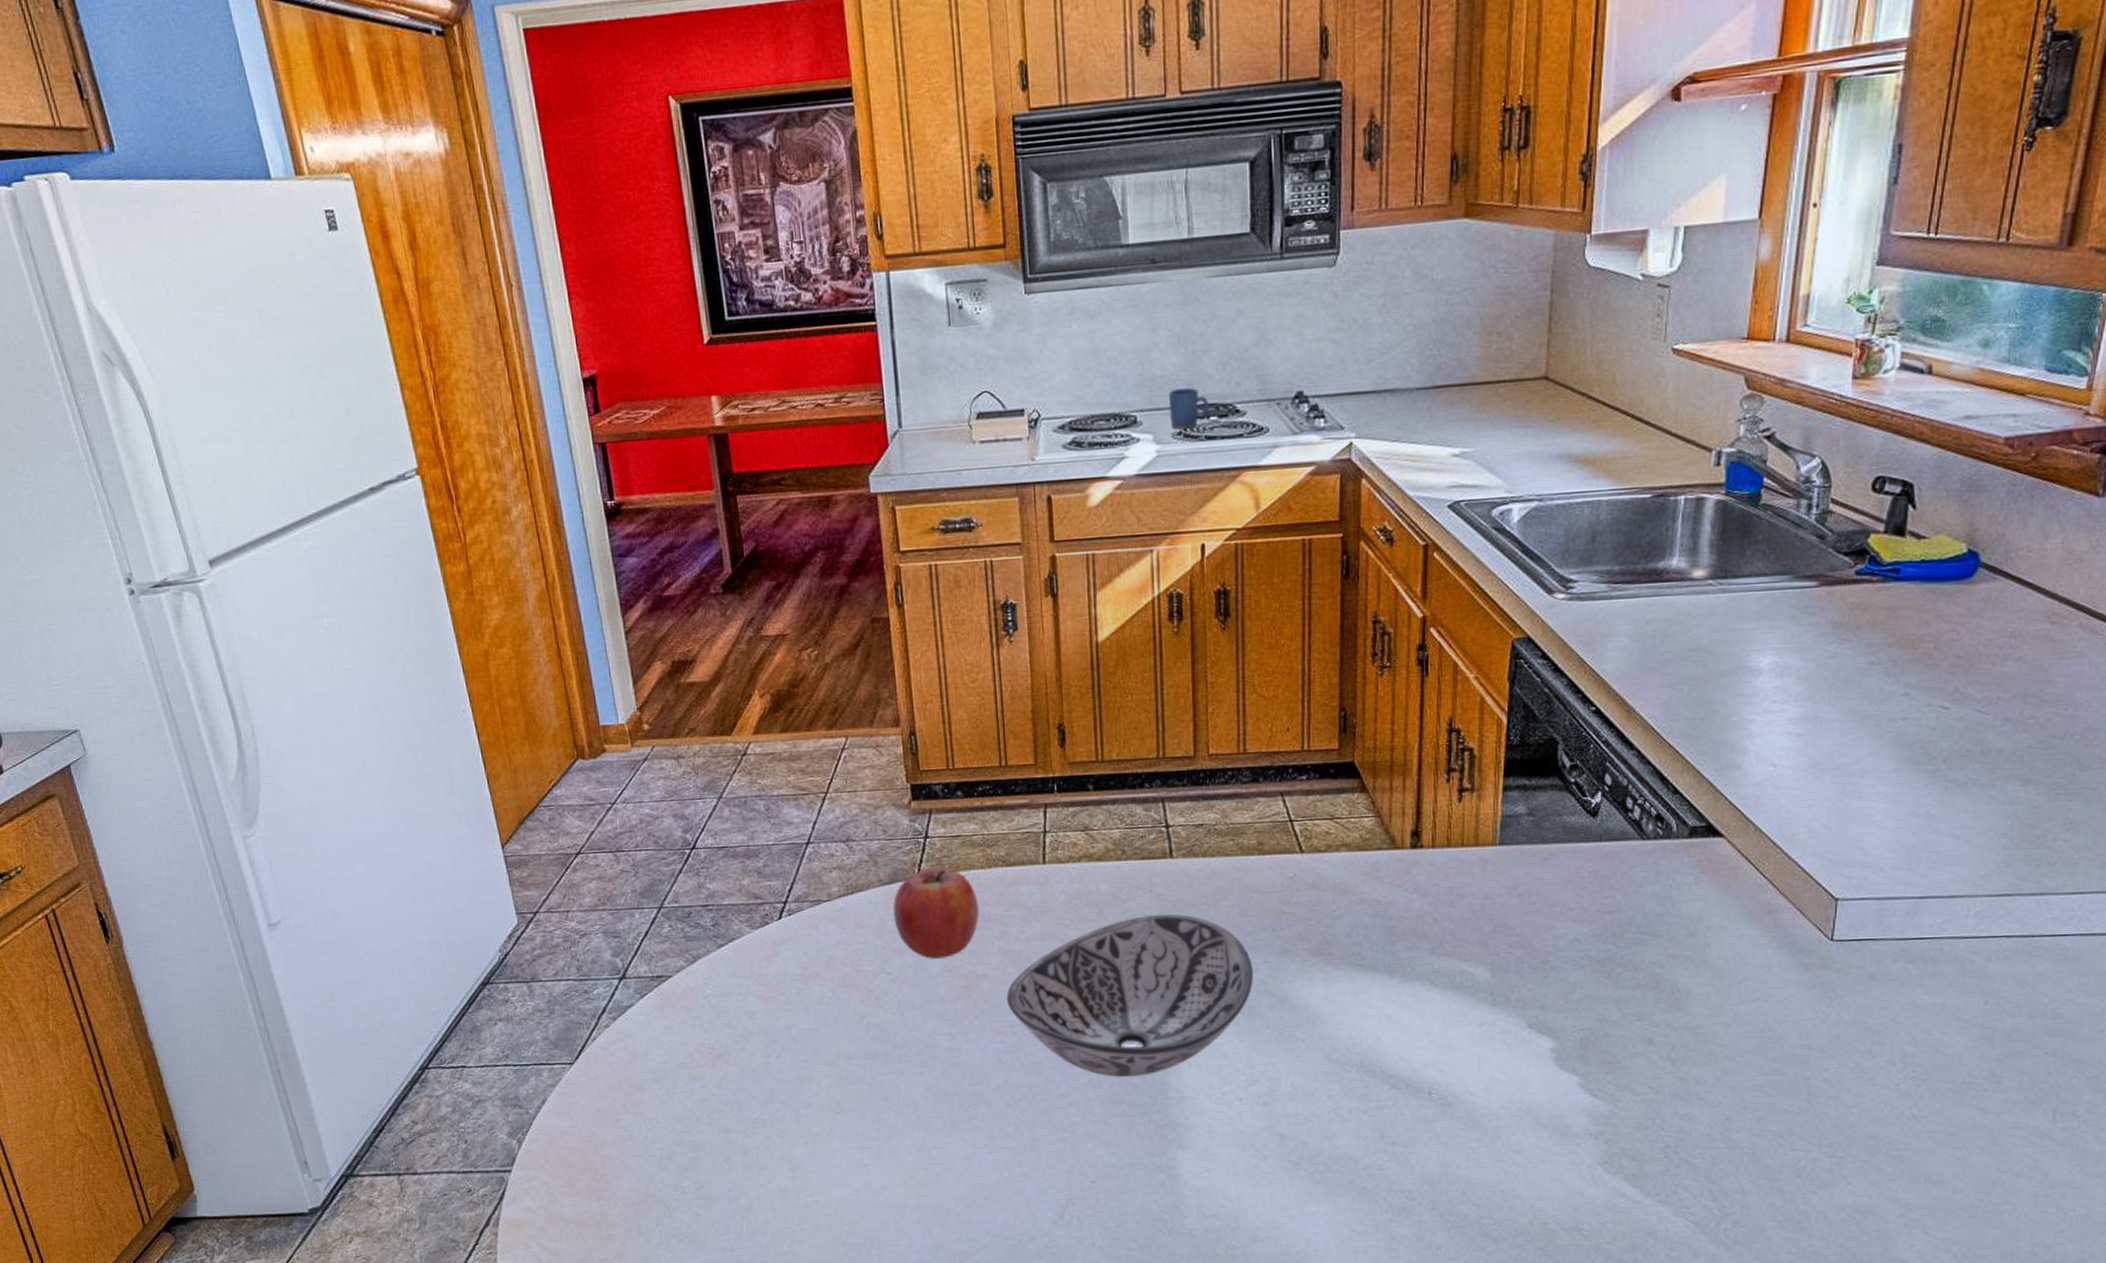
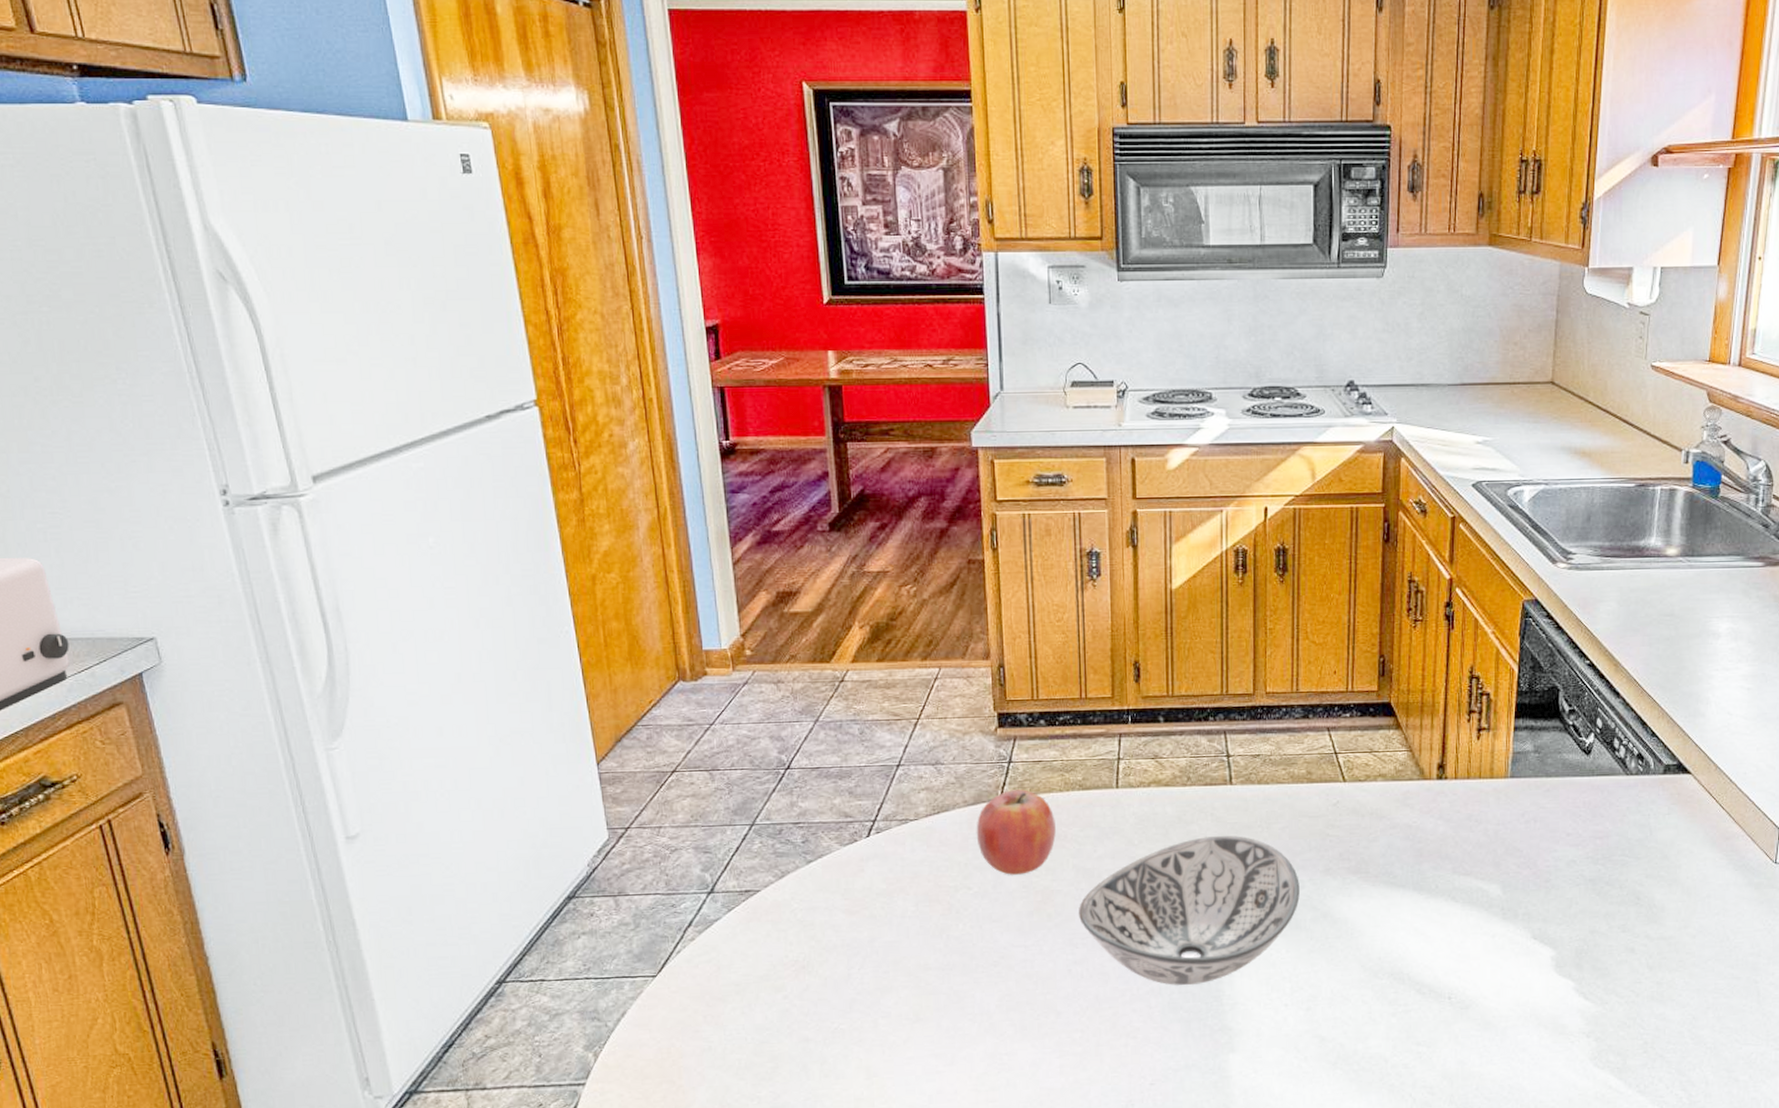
mug: present [1168,388,1210,430] -> none [1239,372,1275,407]

